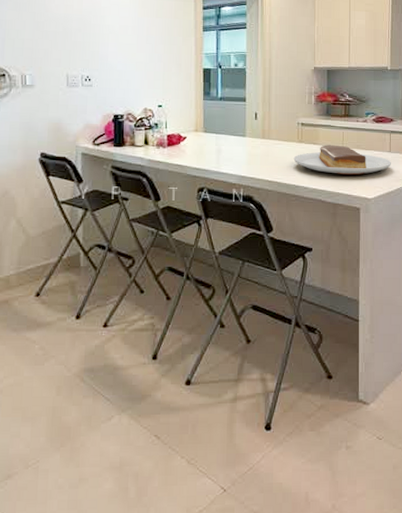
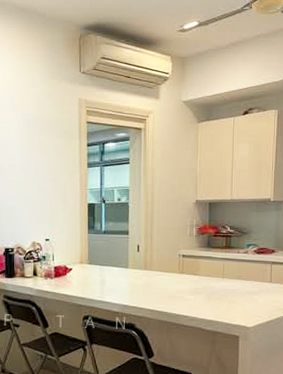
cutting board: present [293,145,391,175] -> none [174,275,271,304]

